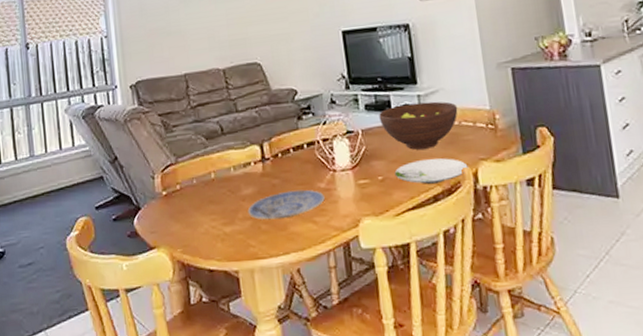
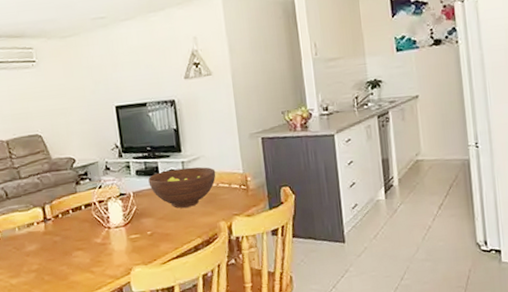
plate: present [247,189,325,220] -> none [32,244,101,272]
plate: present [394,158,468,184] -> none [161,214,224,237]

